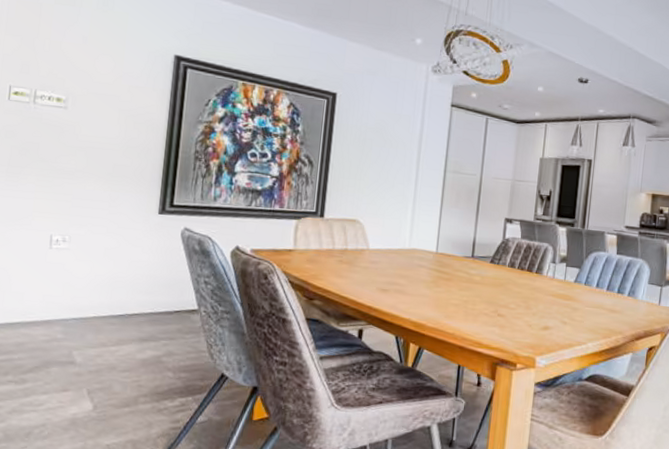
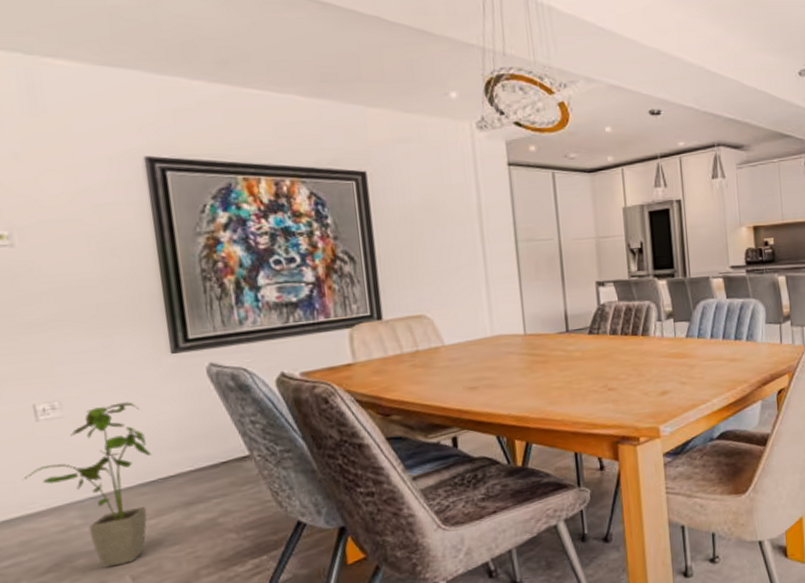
house plant: none [30,246,126,379] -> present [23,402,152,568]

